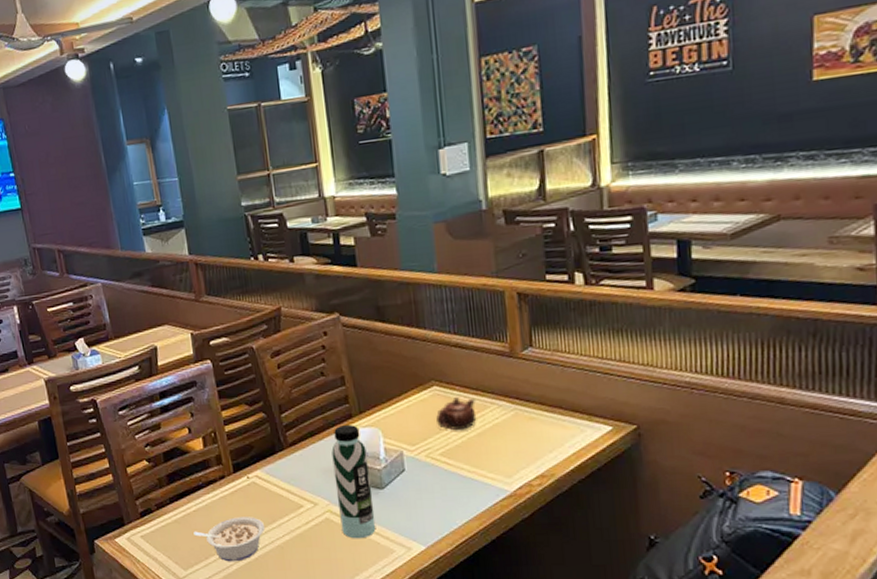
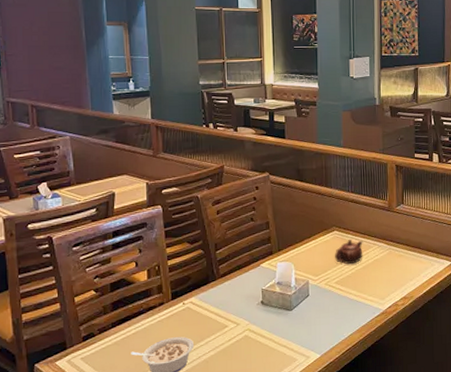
water bottle: present [331,424,376,539] -> none [254,259,284,352]

